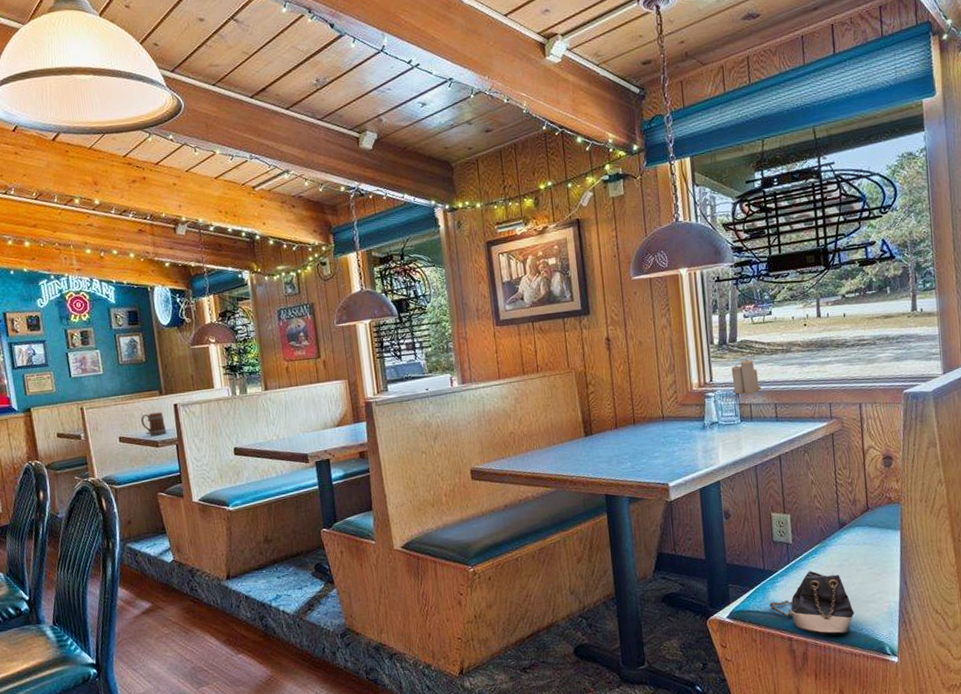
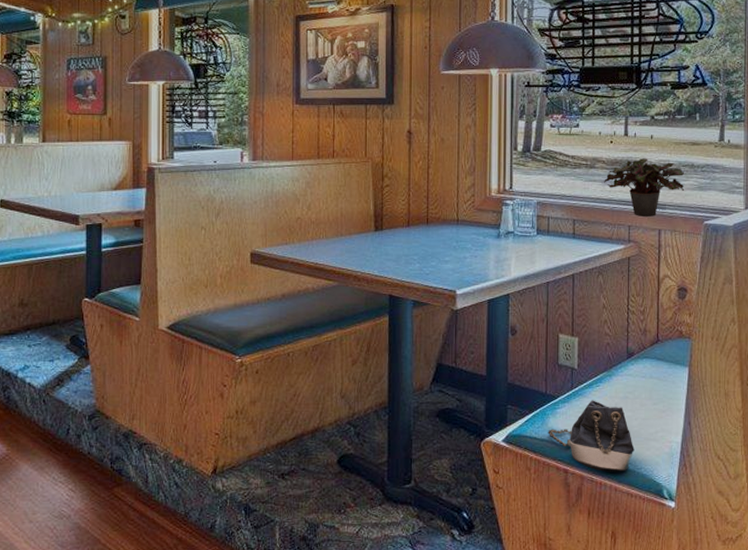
candle: present [731,358,762,394] -> none [531,168,562,207]
potted plant: none [801,336,882,394] -> present [604,158,685,218]

